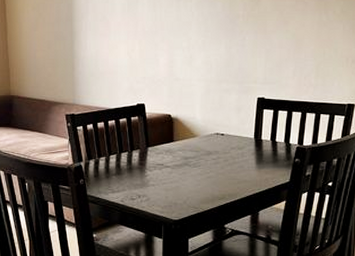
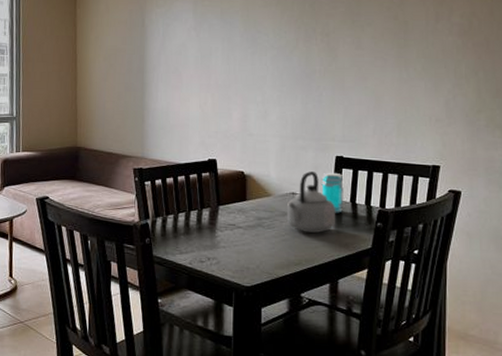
teapot: none [212,113,258,169] -> present [287,171,336,233]
jar: none [244,113,265,151] -> present [321,172,344,213]

